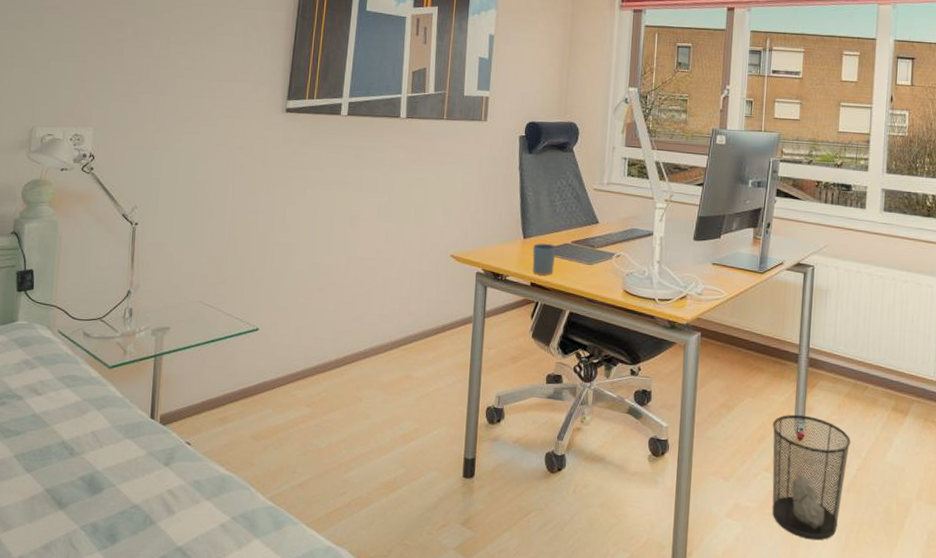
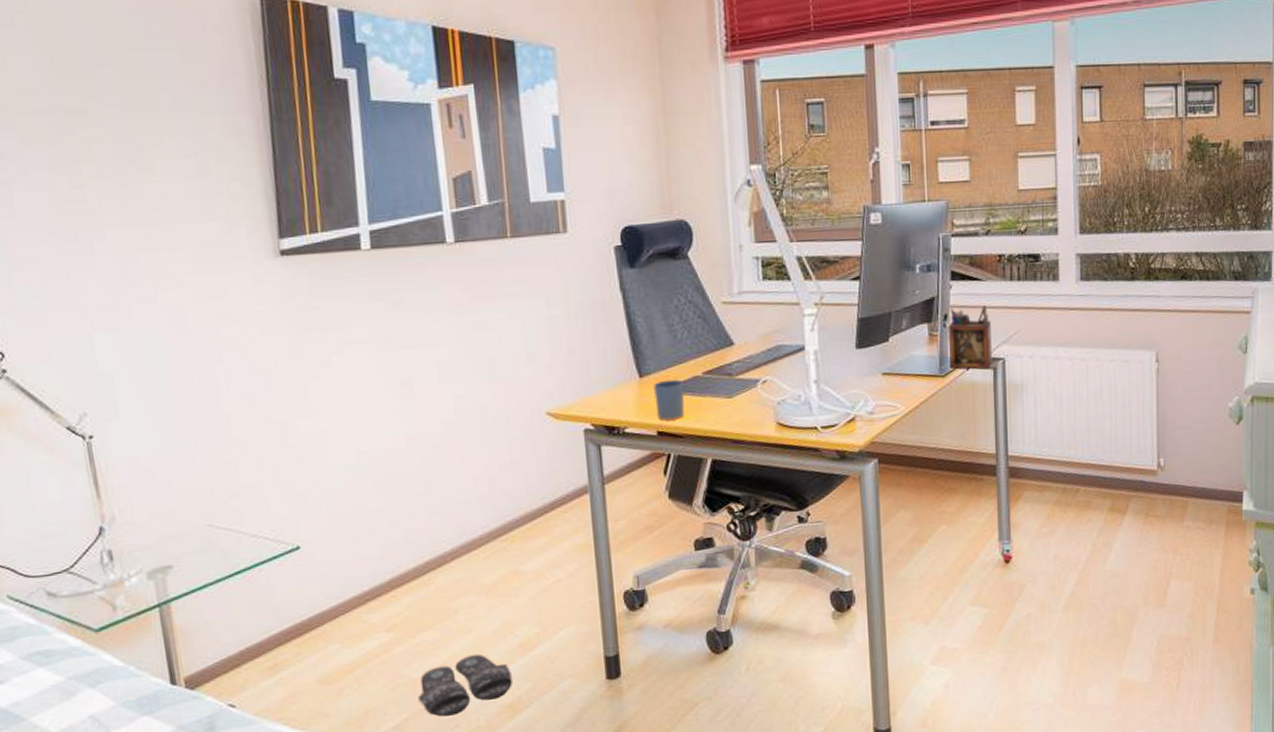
slippers: none [320,436,392,484] -> present [418,654,512,716]
desk organizer: none [767,219,805,273] -> present [947,306,993,370]
waste bin: present [772,414,851,541] -> none [974,534,1065,671]

